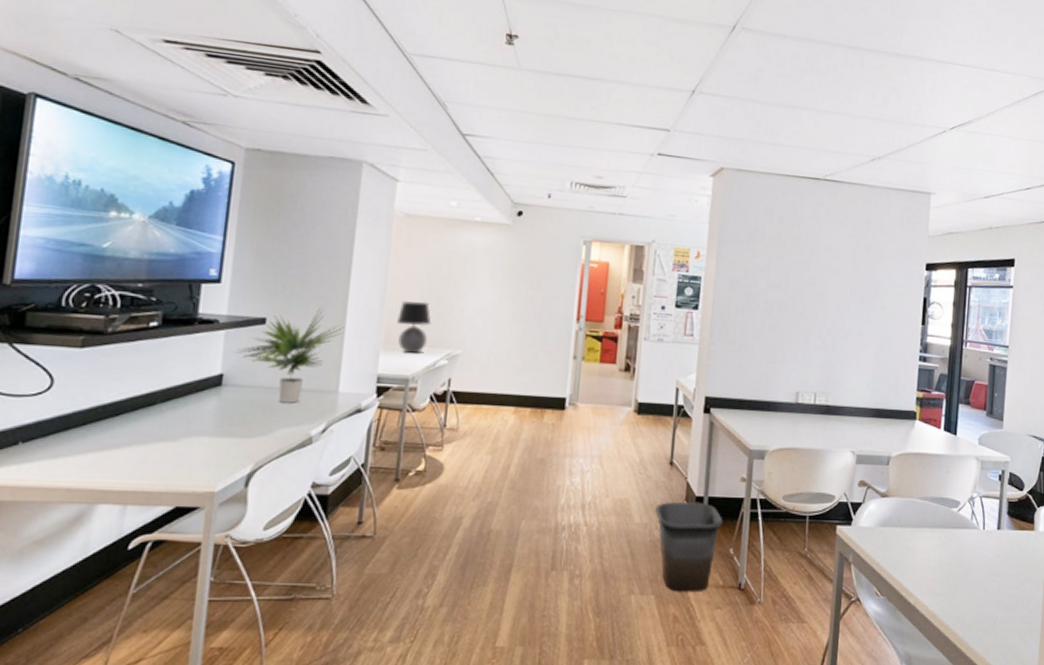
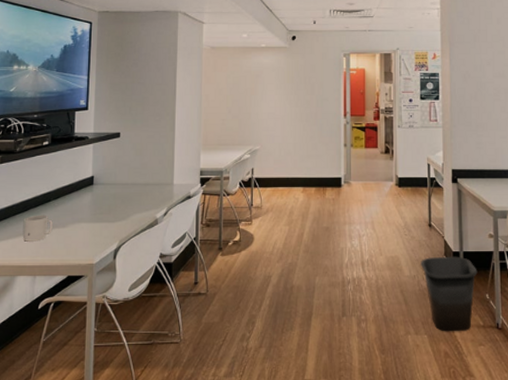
mug: none [109,422,159,458] -> present [22,215,54,242]
plant: present [234,308,344,403] -> none [100,122,174,194]
table lamp: present [397,300,432,354] -> none [211,111,236,152]

